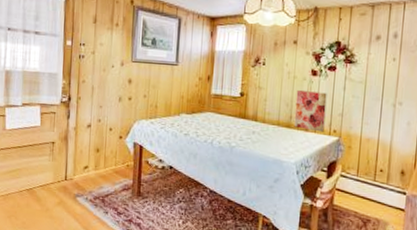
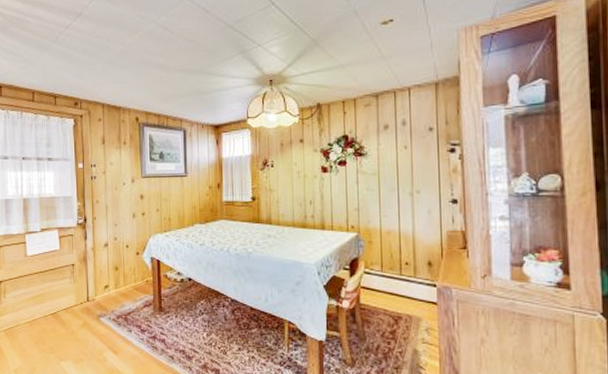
wall art: present [294,90,327,132] -> none [308,188,342,229]

